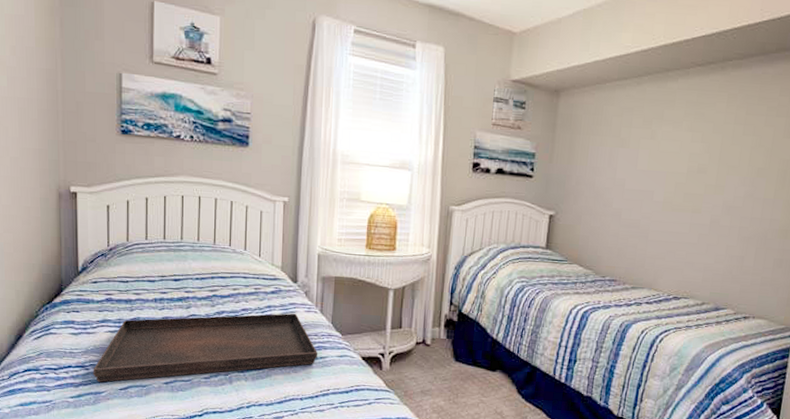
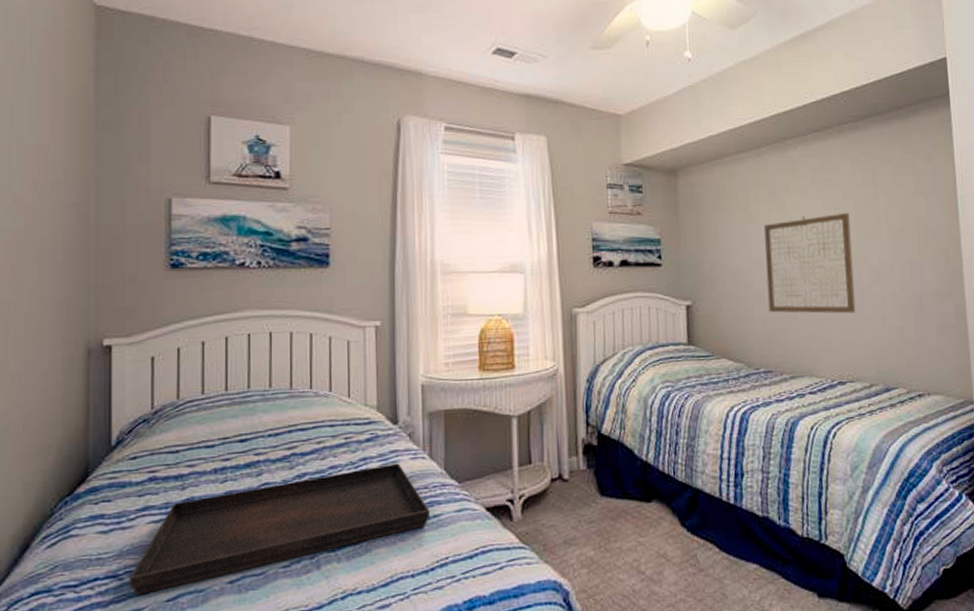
wall art: none [622,146,715,240] -> present [763,212,856,314]

